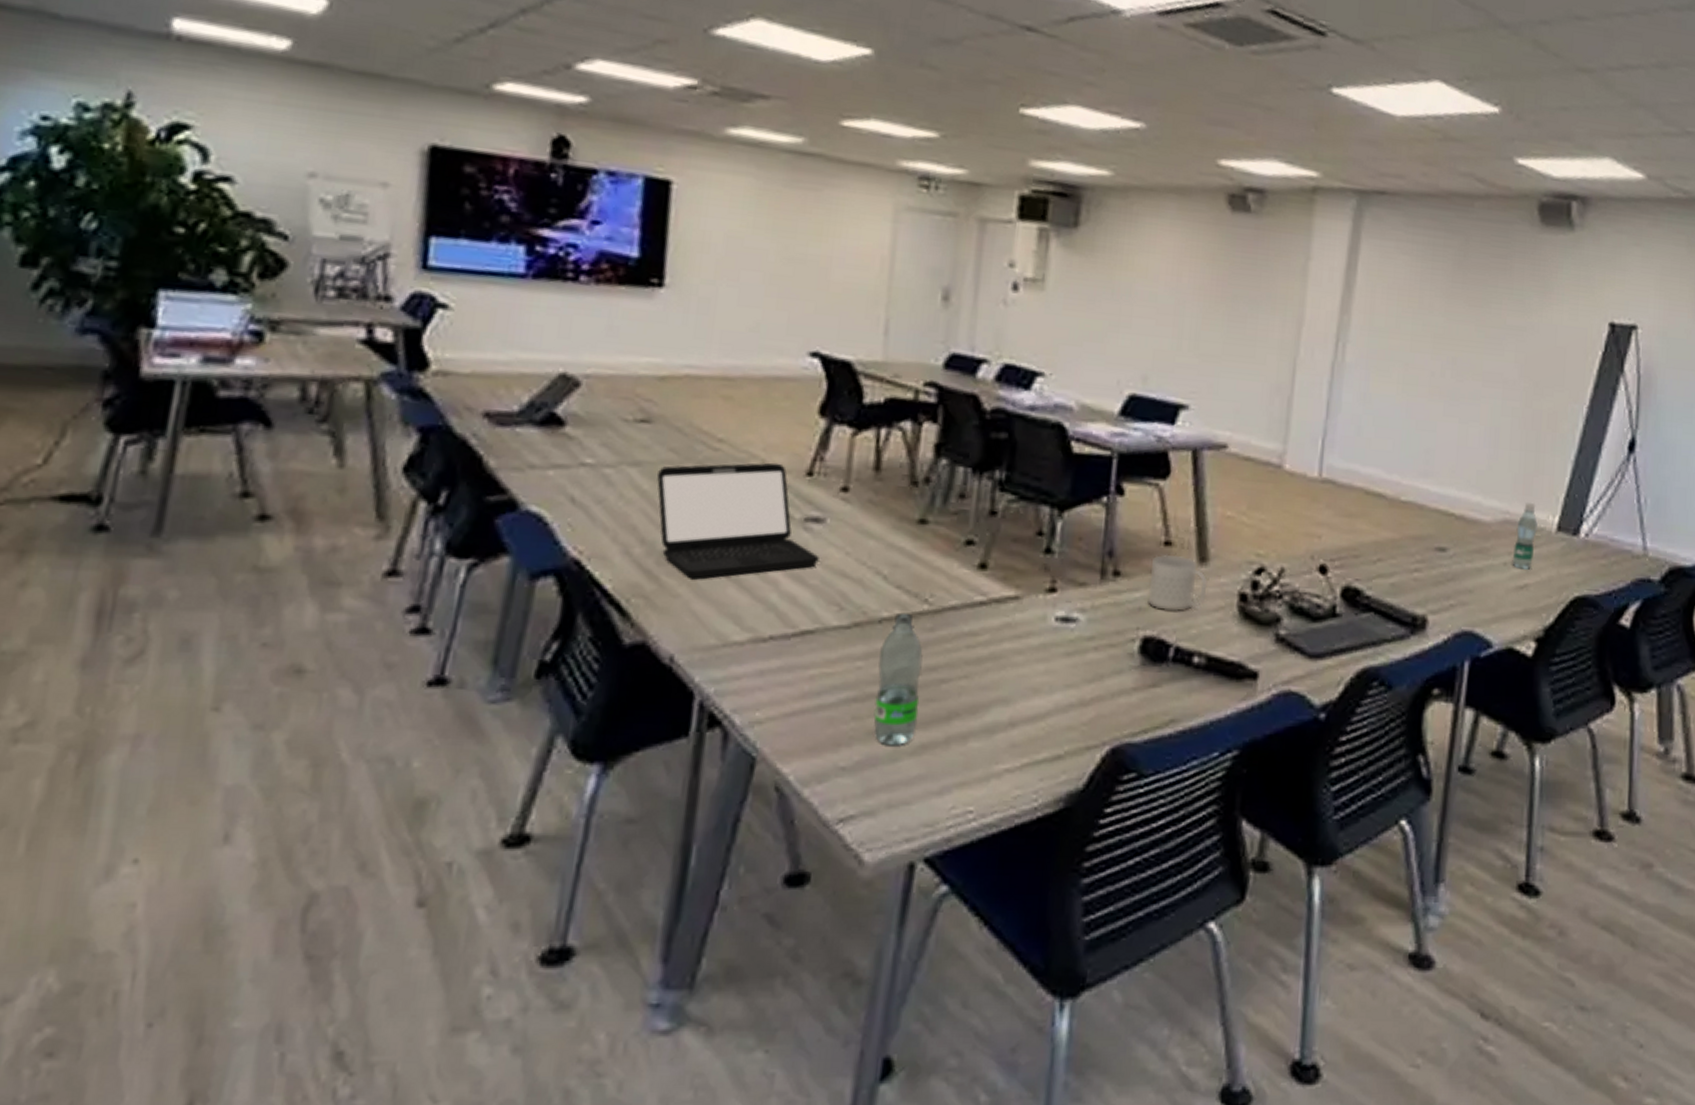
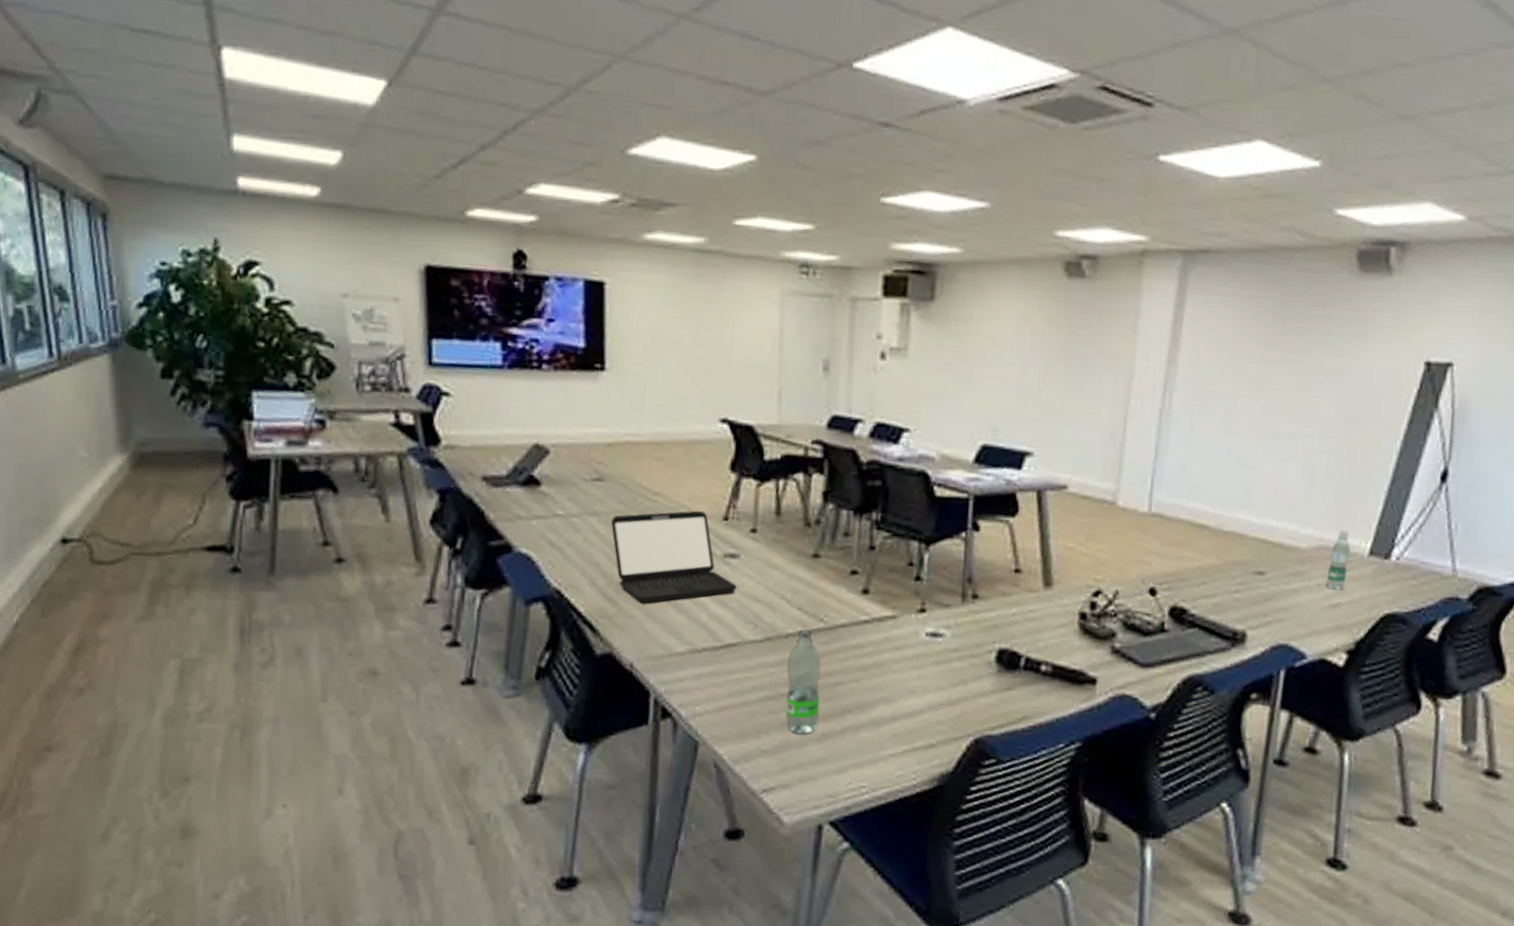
mug: present [1147,554,1208,613] -> none [1001,580,1052,629]

